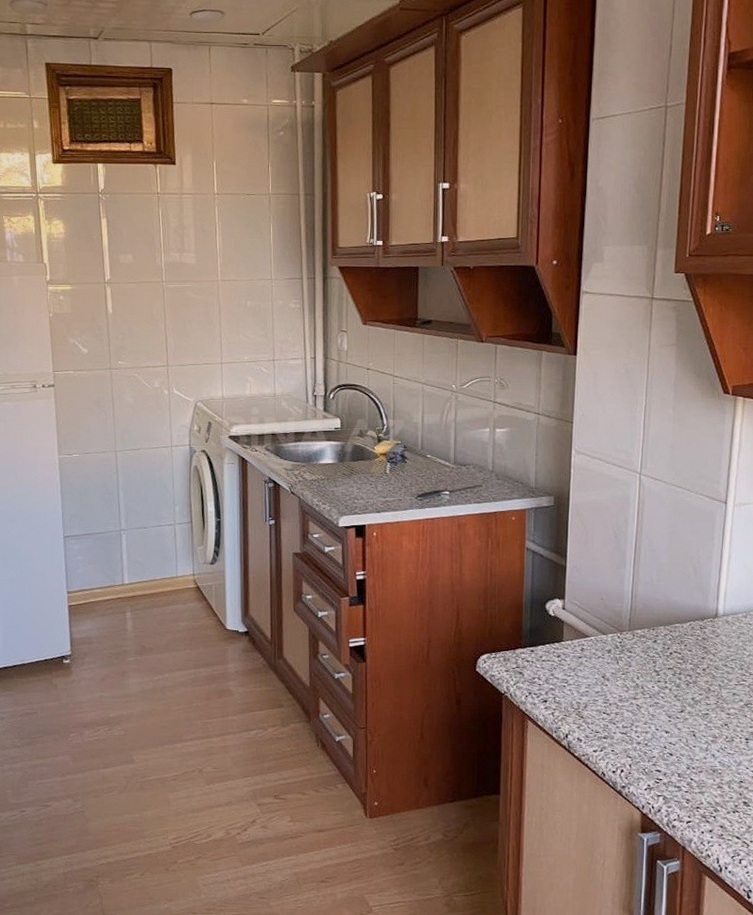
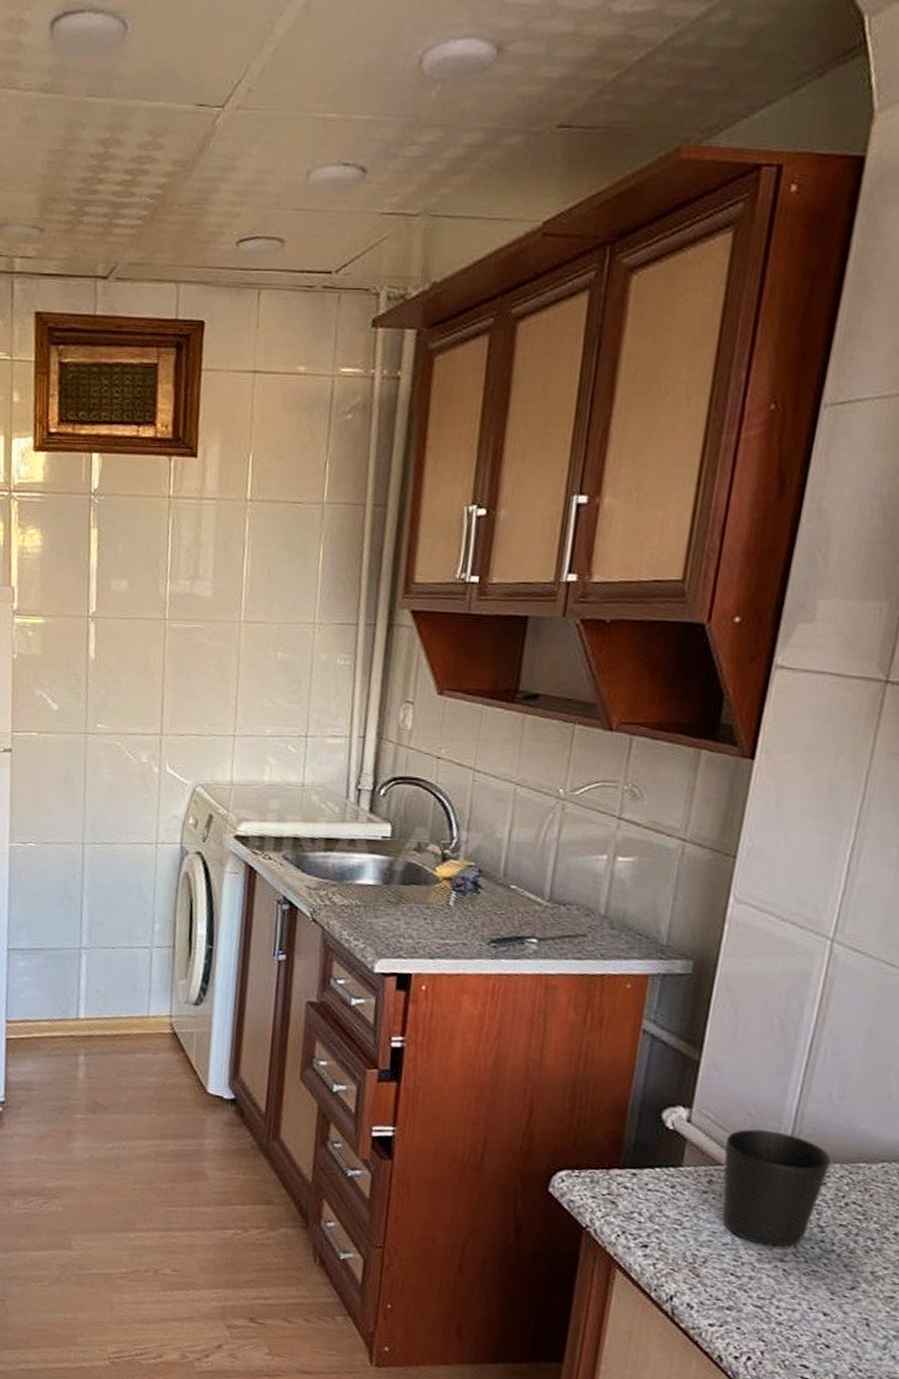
cup: none [589,609,657,690] -> present [722,1129,831,1248]

